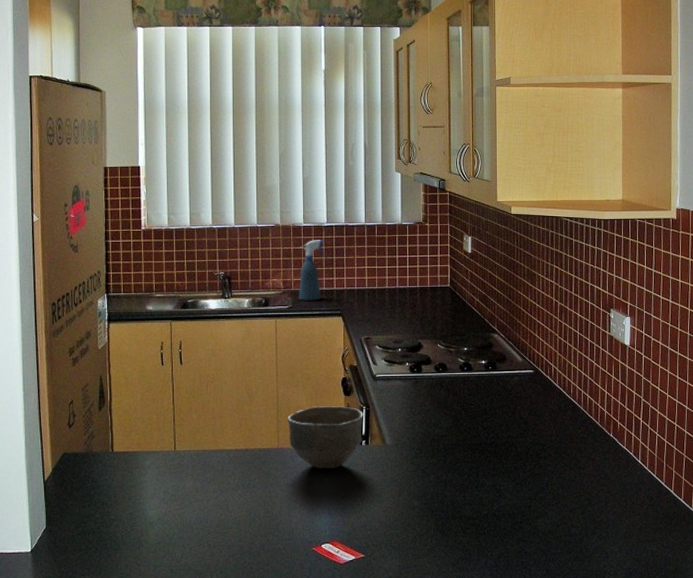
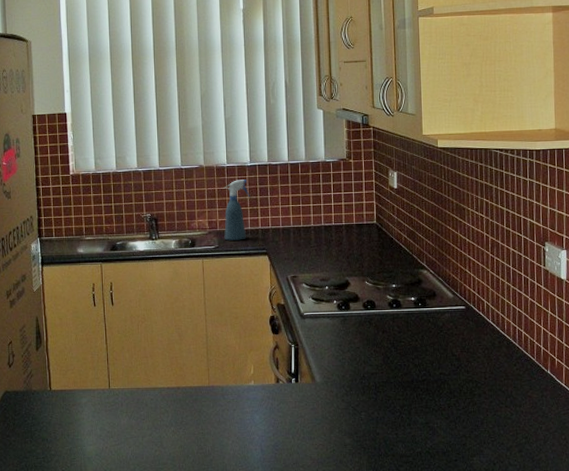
bowl: present [287,406,364,470] -> none [217,344,293,407]

